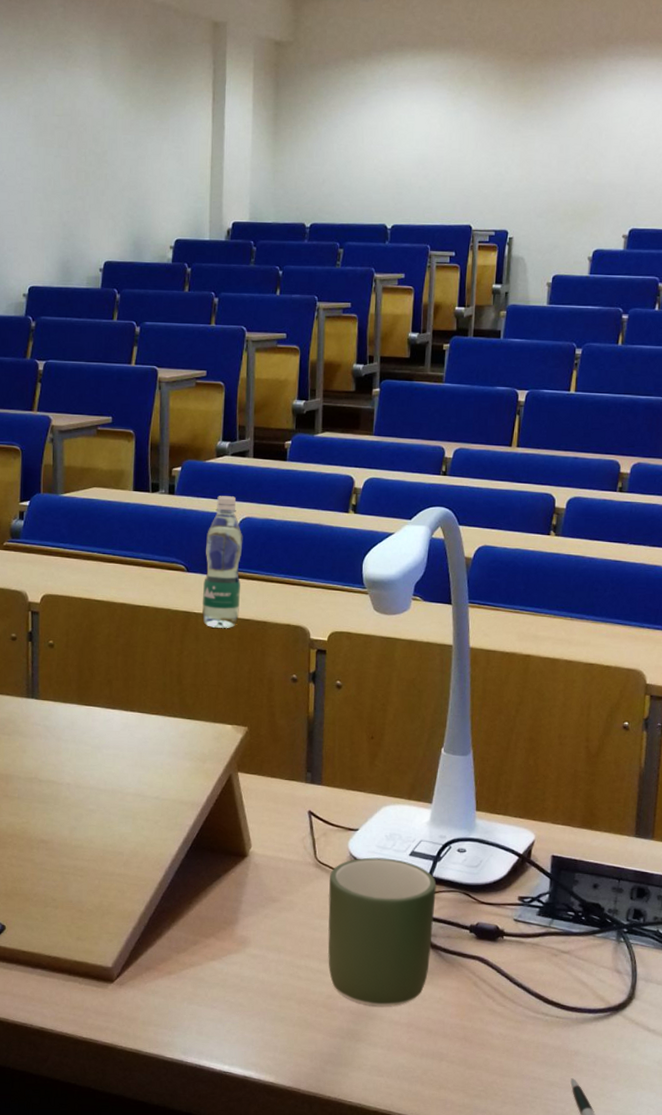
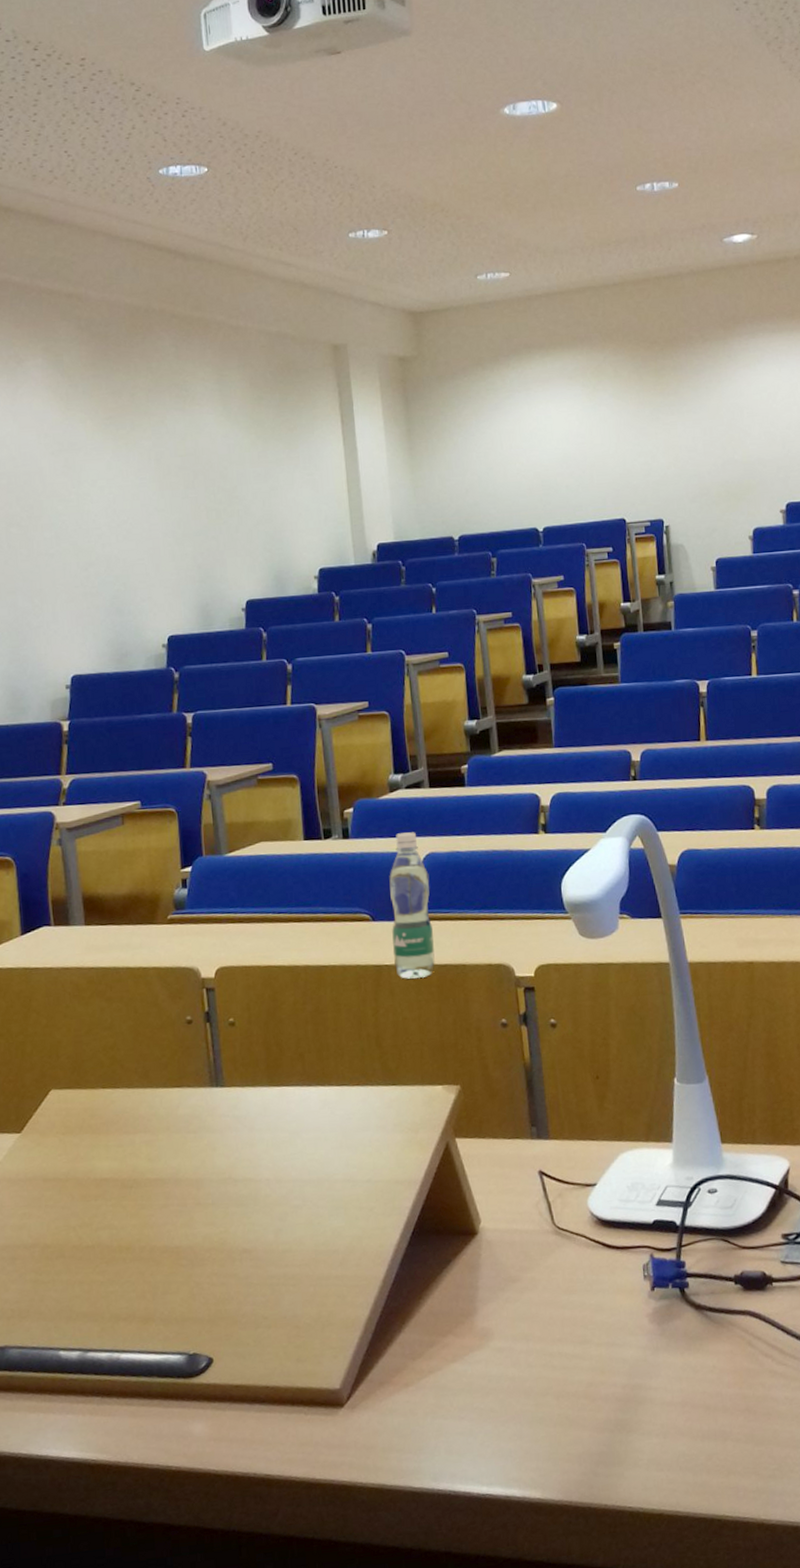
mug: present [328,857,437,1007] -> none [572,1211,696,1388]

